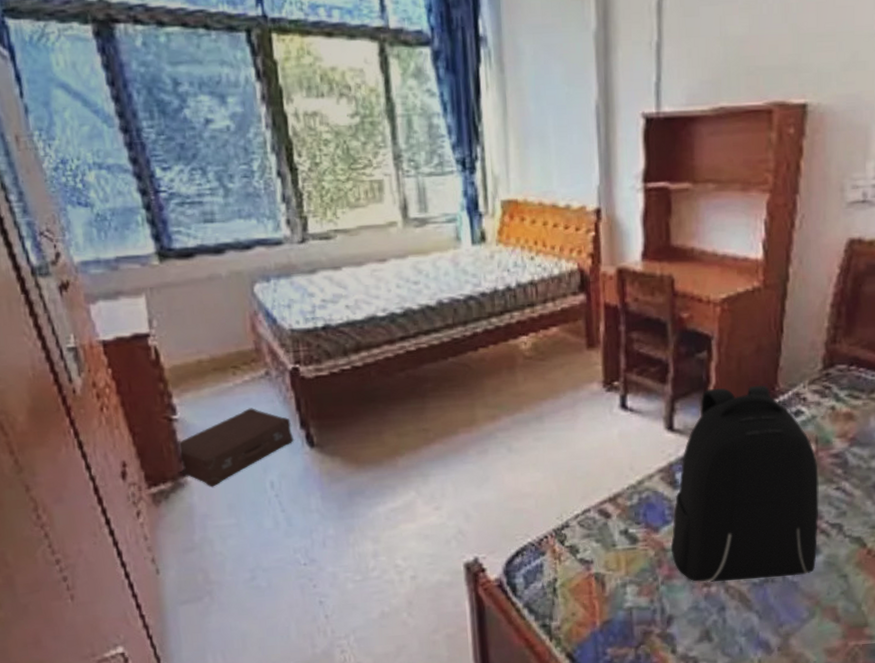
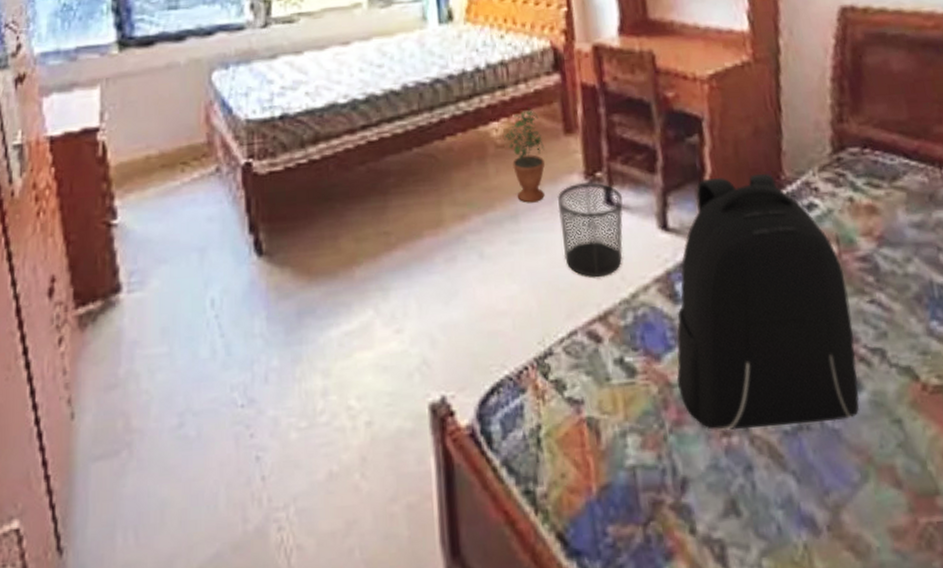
suitcase: present [178,408,294,486] -> none [110,210,240,305]
potted plant: none [532,323,568,407] -> present [504,106,545,203]
waste bin: none [578,390,636,468] -> present [557,182,623,278]

